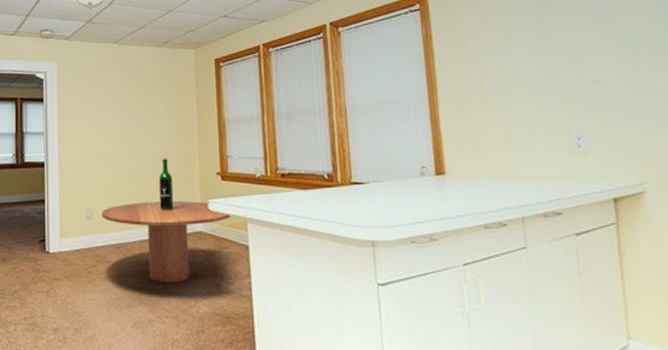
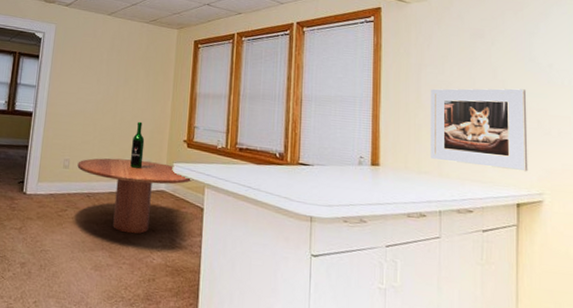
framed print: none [496,65,623,161] -> present [431,88,529,172]

